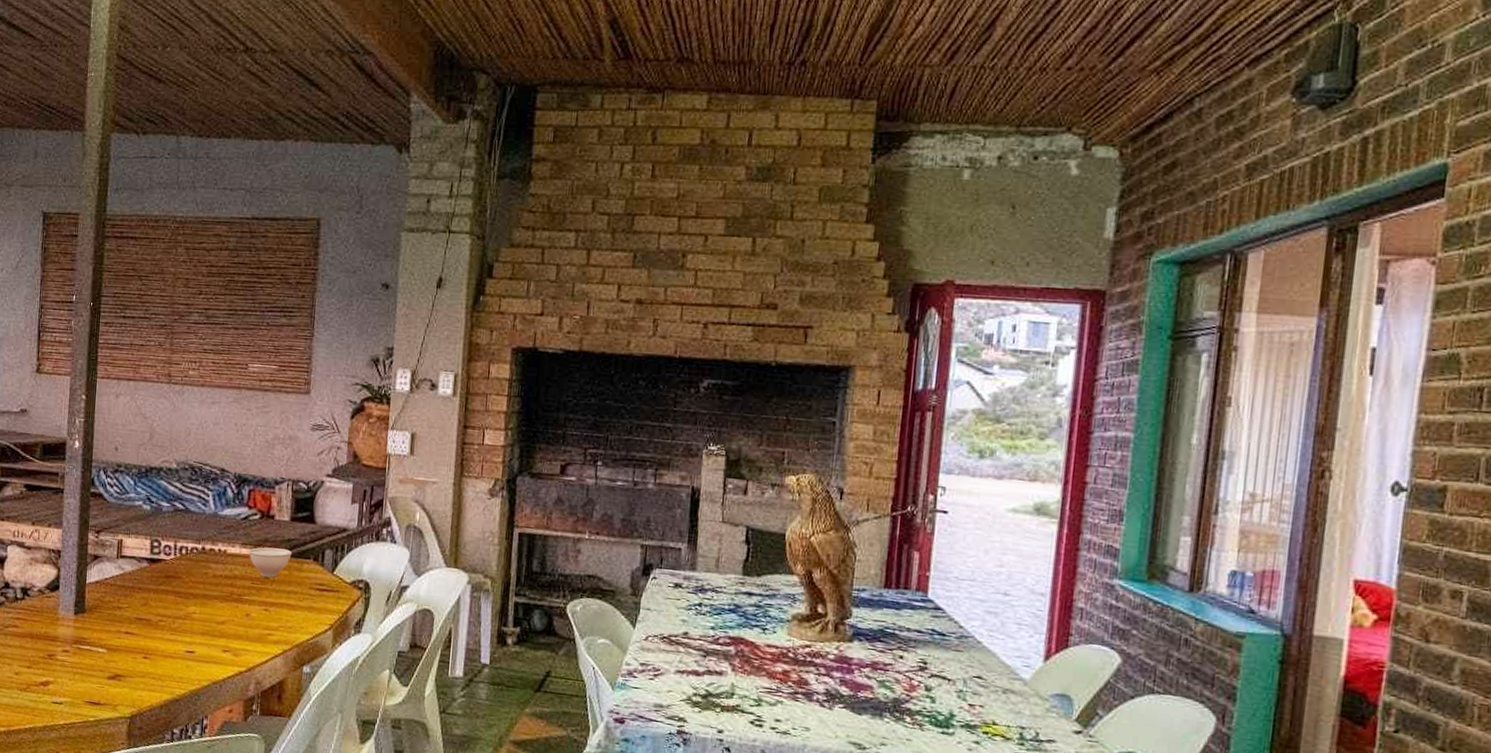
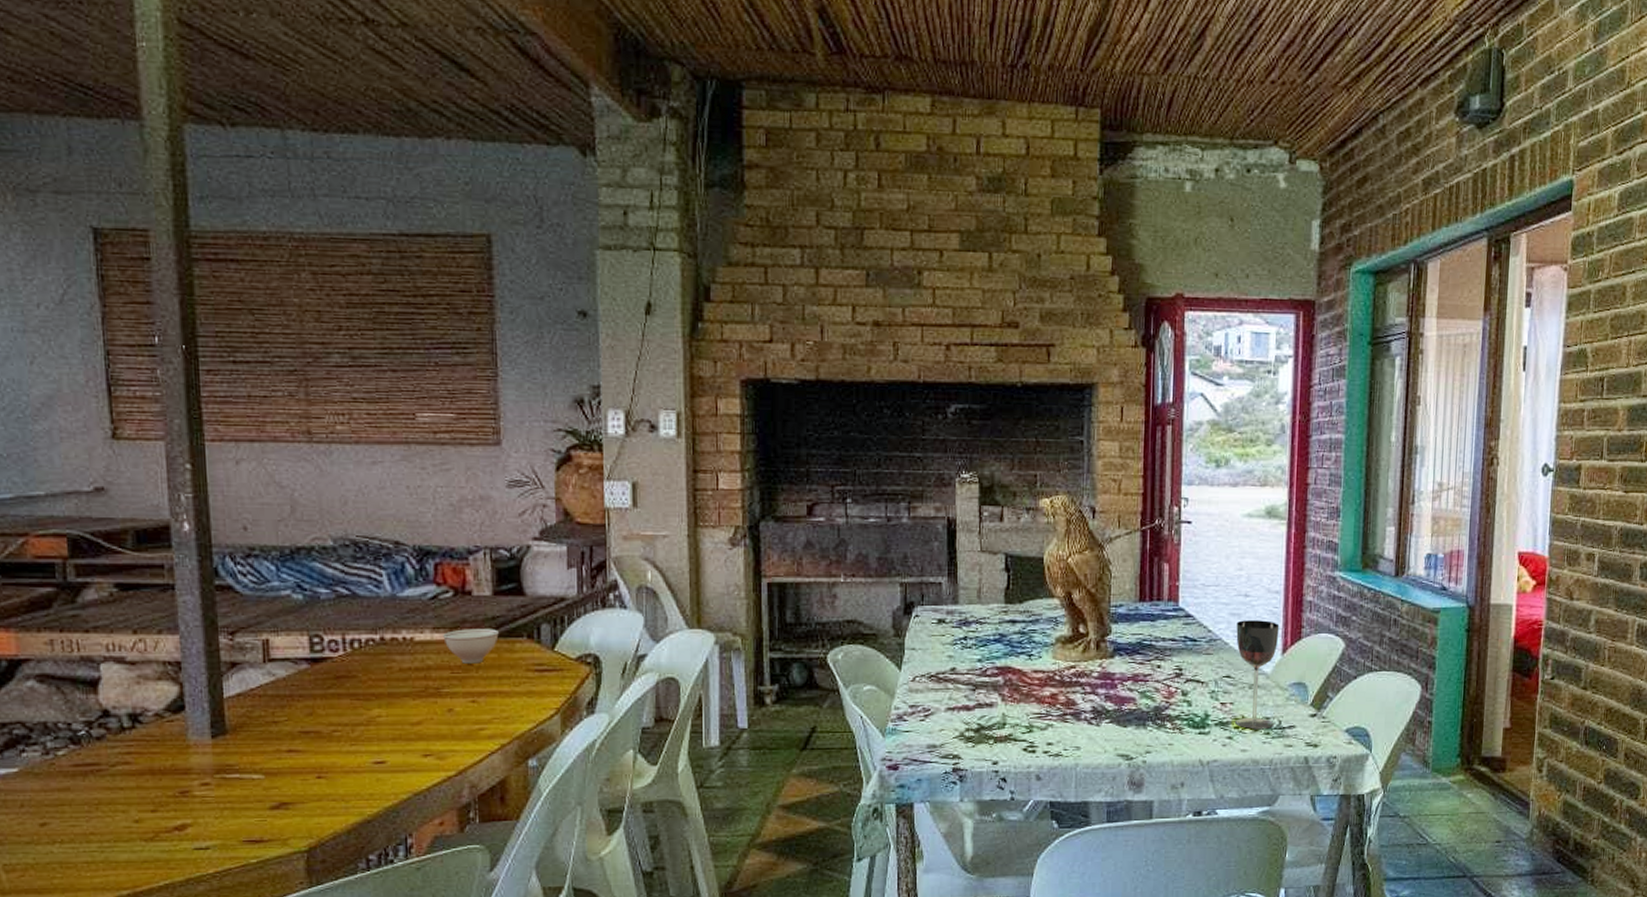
wineglass: none [983,619,1043,739] -> present [1234,620,1280,729]

